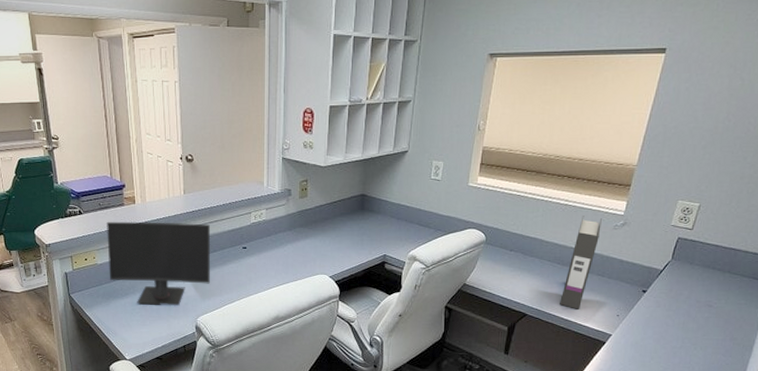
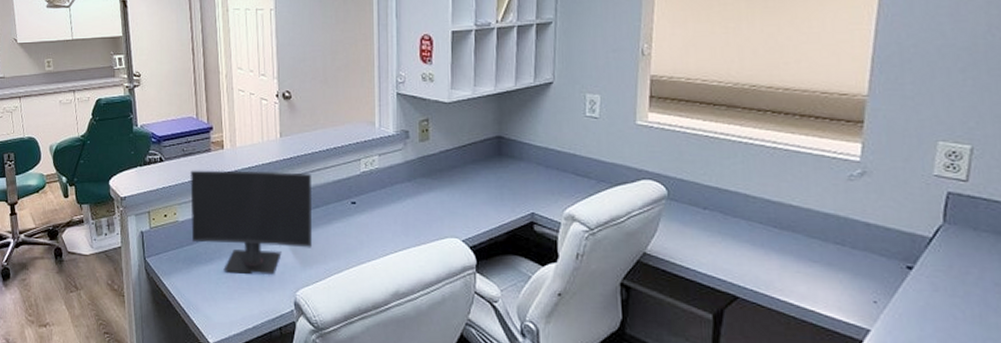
binder: present [560,216,602,310] -> none [784,162,830,292]

